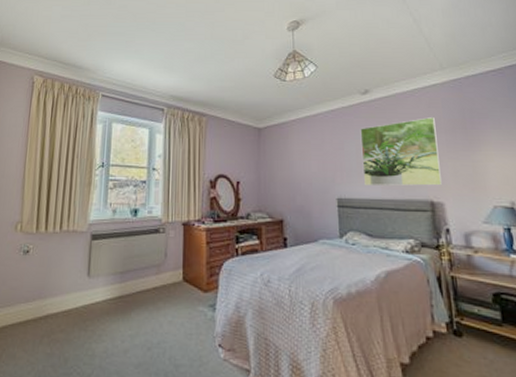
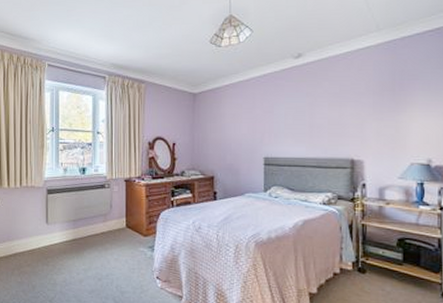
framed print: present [360,117,442,186] -> none [289,80,364,145]

